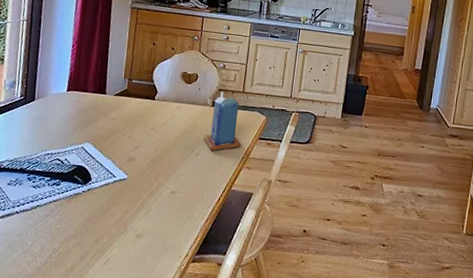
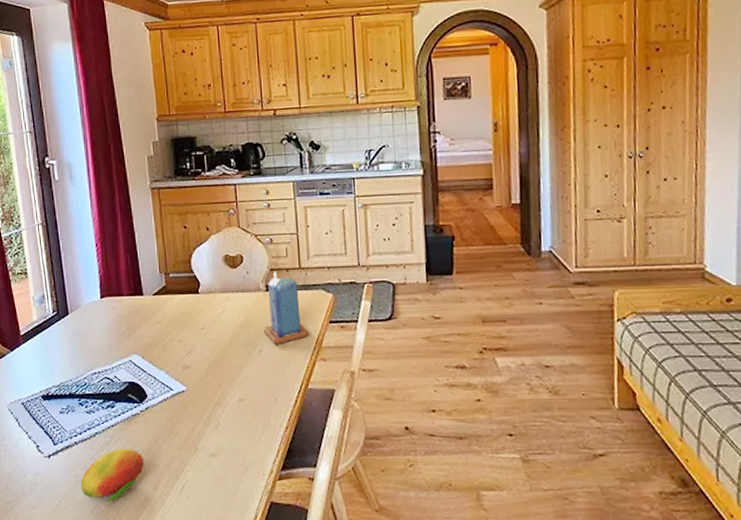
fruit: none [13,221,77,268] -> present [80,449,144,503]

